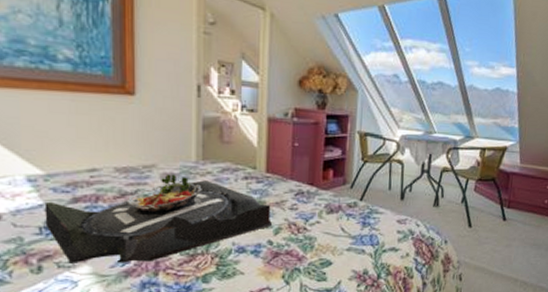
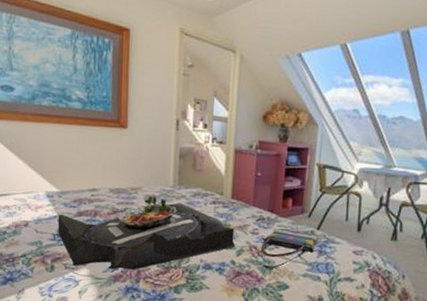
tote bag: none [300,201,362,247] -> present [260,227,319,270]

